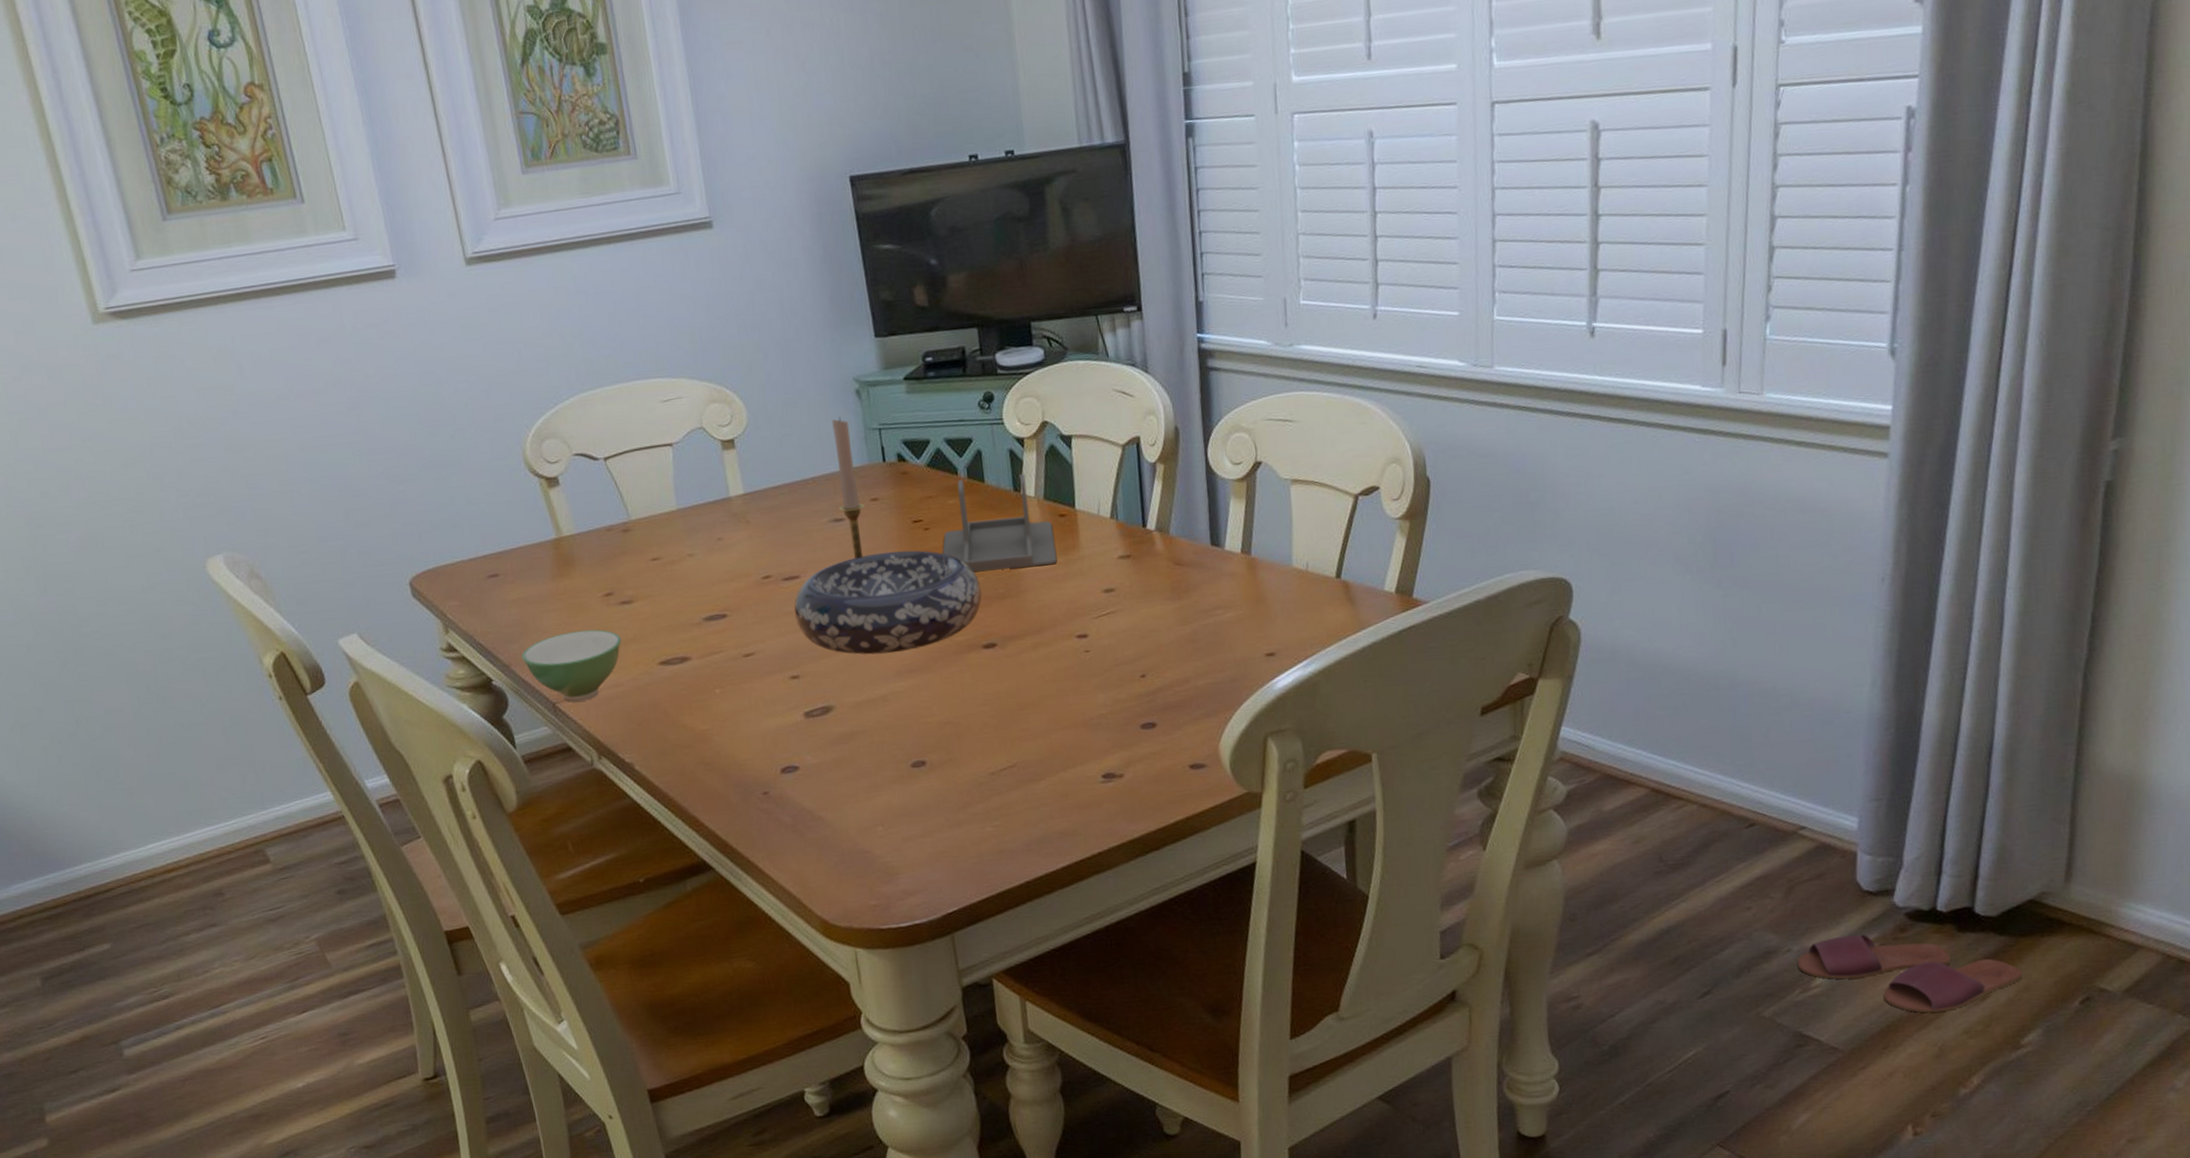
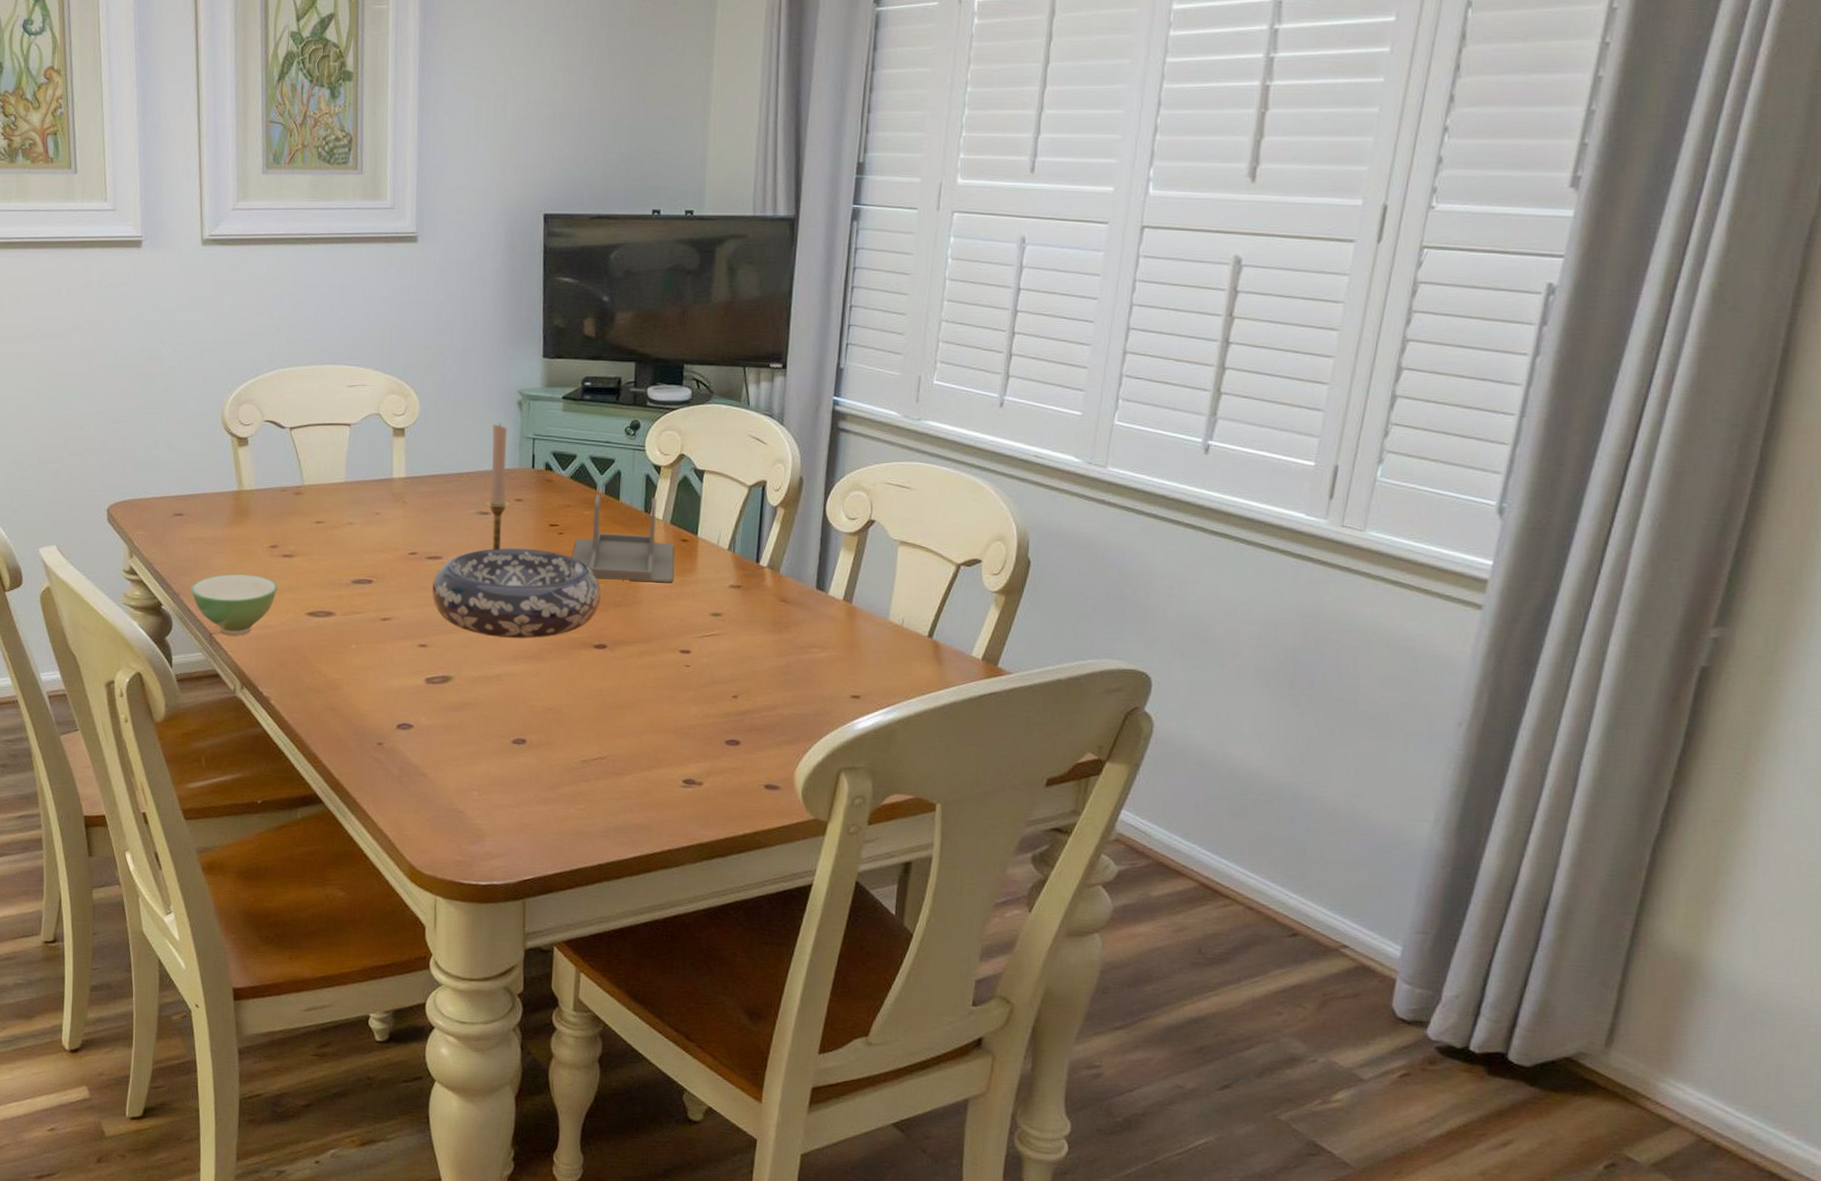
slippers: present [1797,934,2023,1013] -> none [1320,1057,1549,1150]

